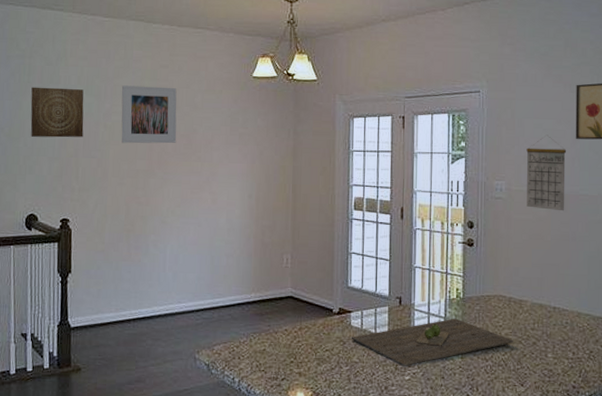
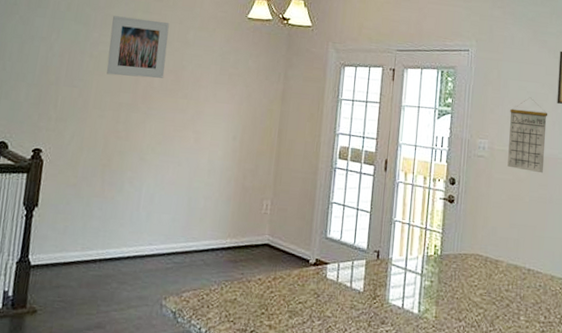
wall art: present [30,87,84,138] -> none [11,9,72,65]
cutting board: present [351,318,514,366] -> none [325,275,488,323]

